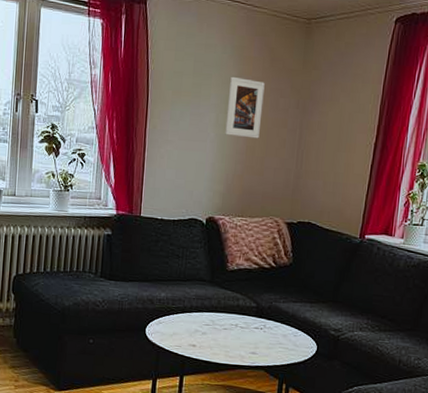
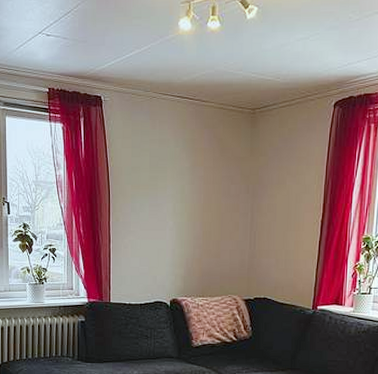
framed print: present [225,76,265,139] -> none [182,168,216,224]

